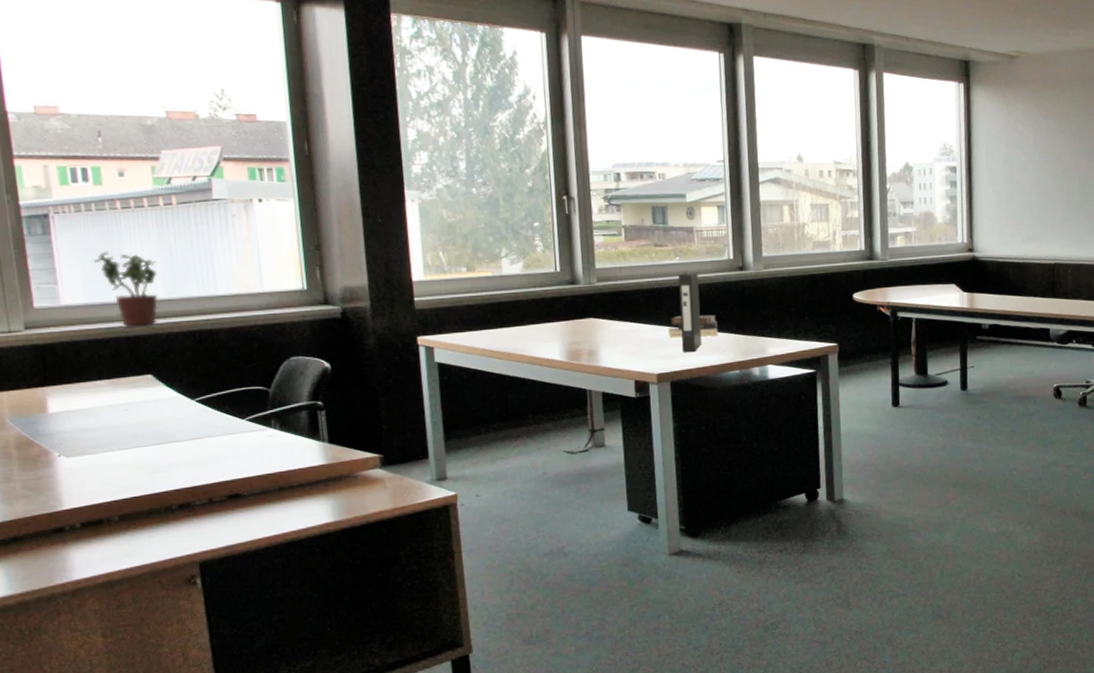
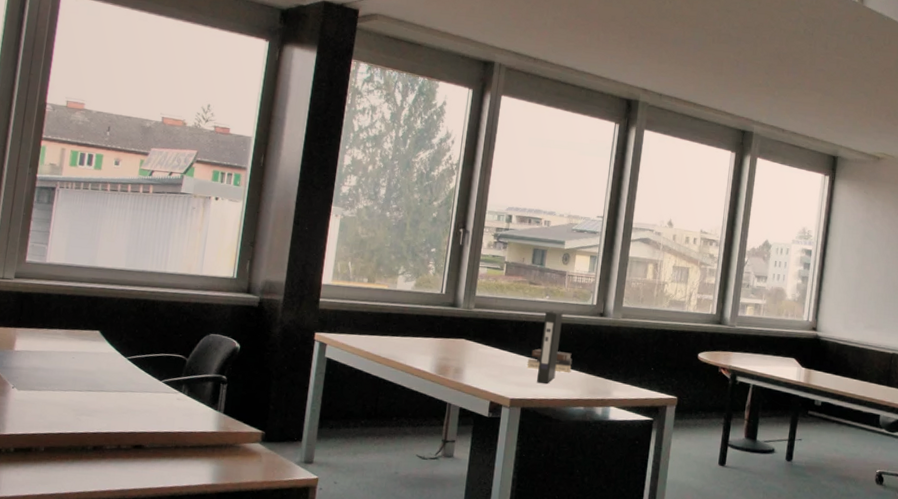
potted plant: present [93,251,159,328] -> none [79,224,126,291]

